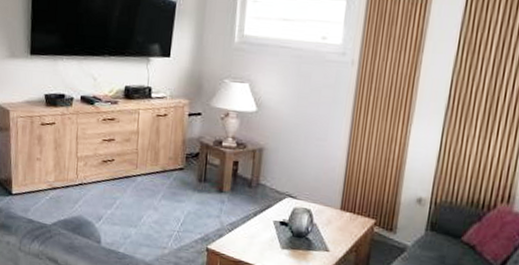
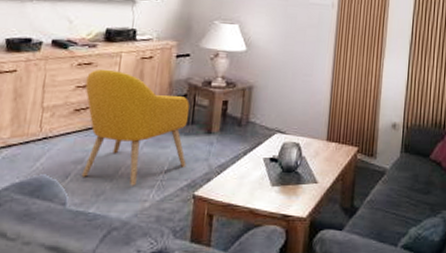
armchair: none [110,124,202,234] -> present [81,69,189,186]

